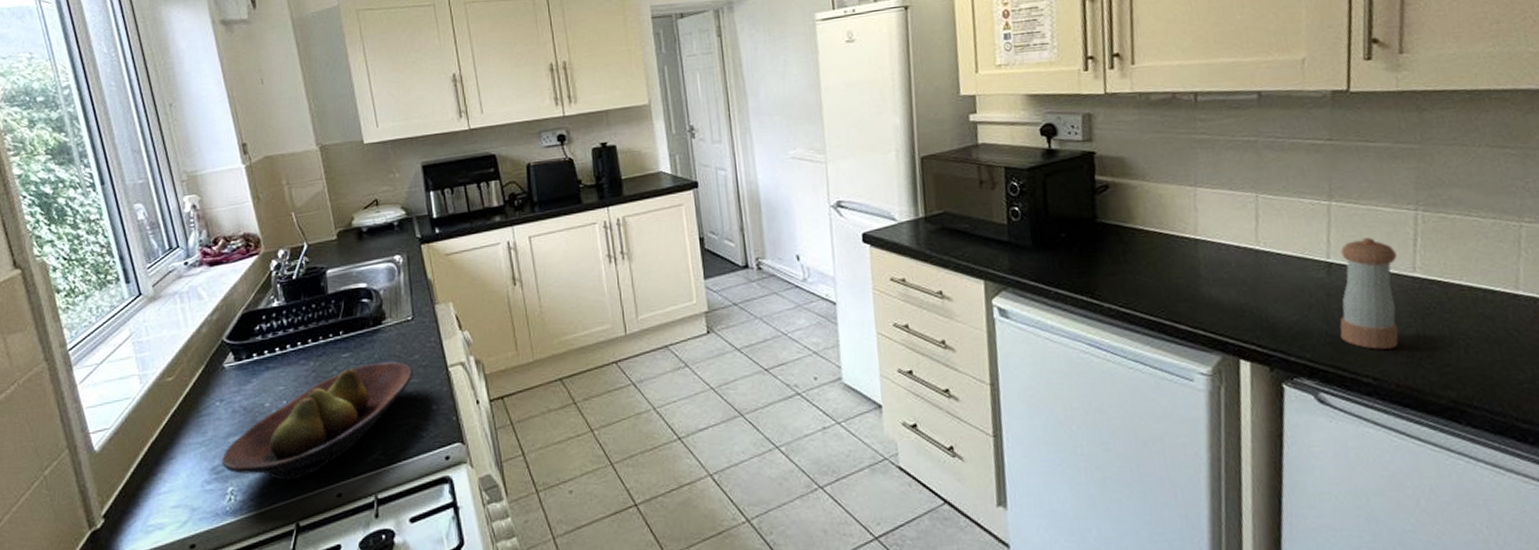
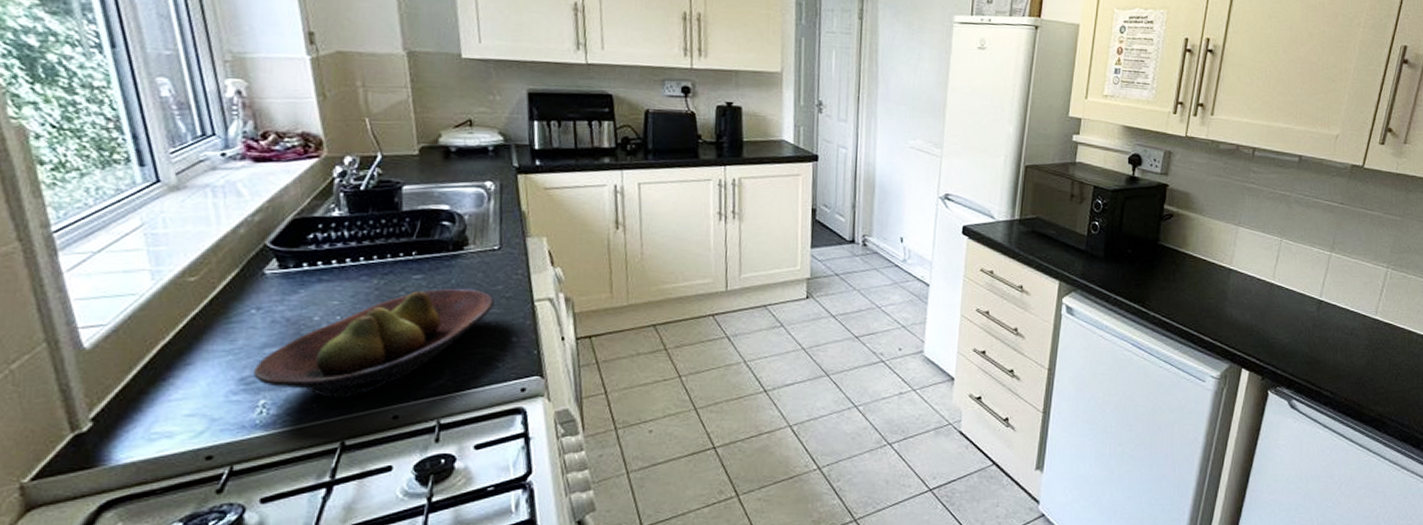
pepper shaker: present [1339,237,1399,350] -> none [1316,285,1367,371]

